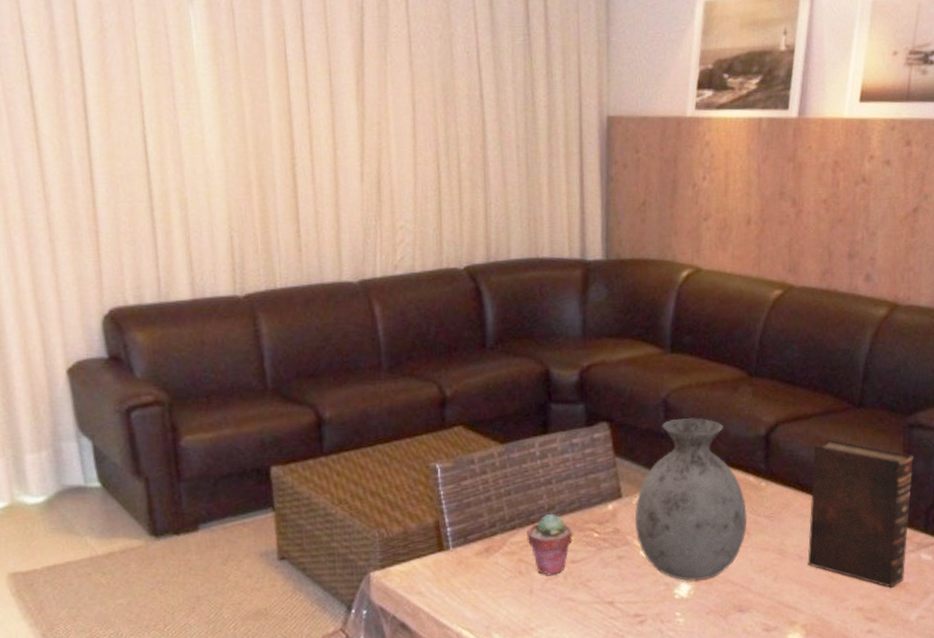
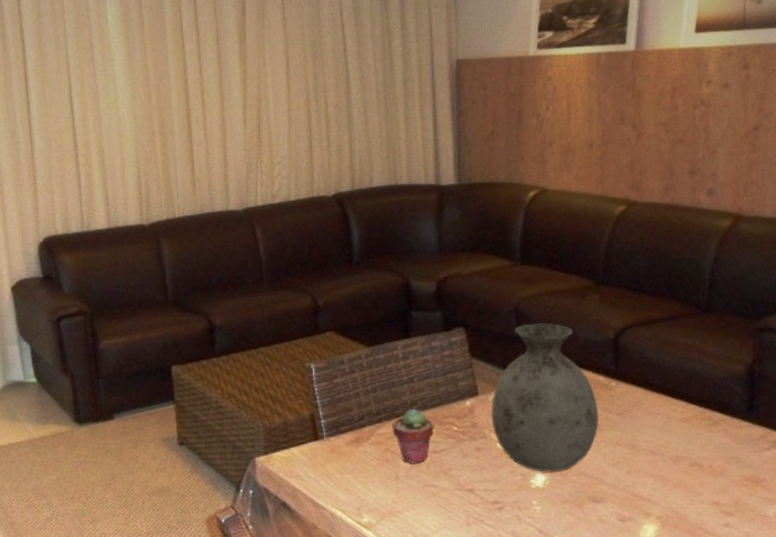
bible: present [807,439,913,589] -> none [660,342,765,485]

